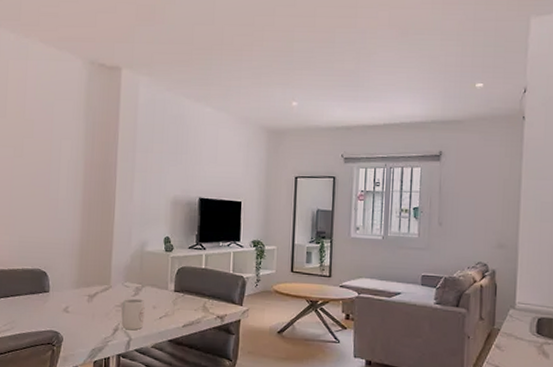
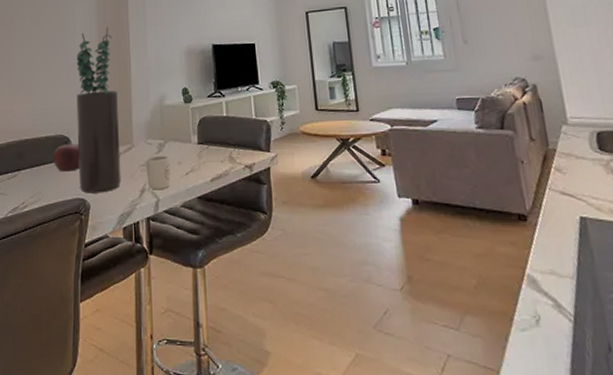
fruit: none [29,274,56,305] -> present [53,139,80,172]
vase: none [53,167,99,328] -> present [76,27,121,193]

